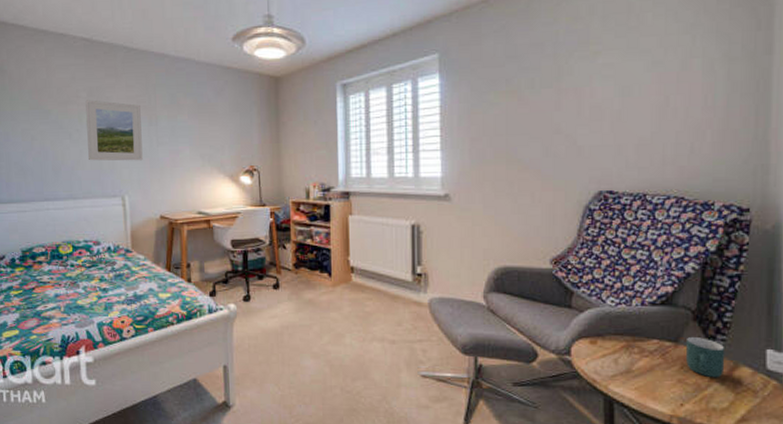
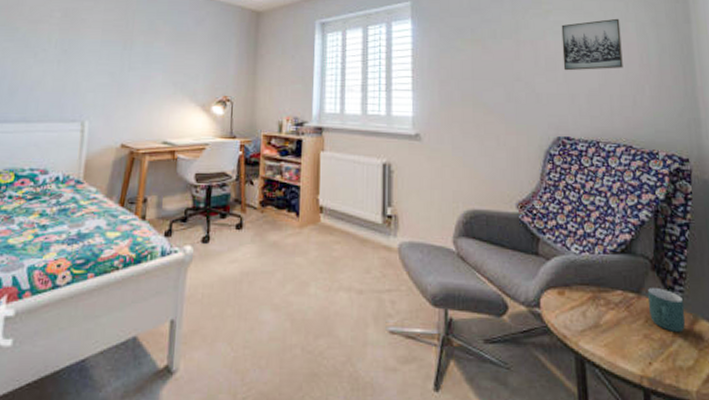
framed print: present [85,100,143,161] -> none [51,20,116,85]
wall art: none [610,55,683,120] -> present [561,18,623,71]

